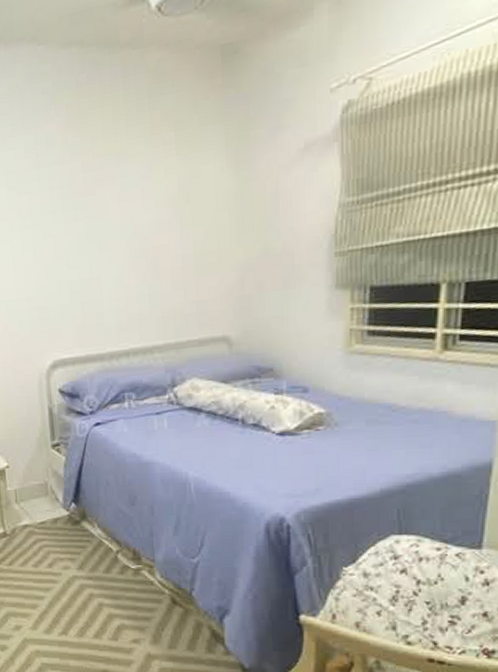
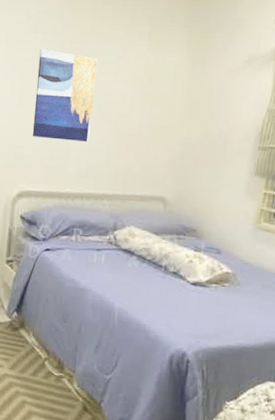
wall art: none [47,184,125,294] -> present [32,49,98,142]

